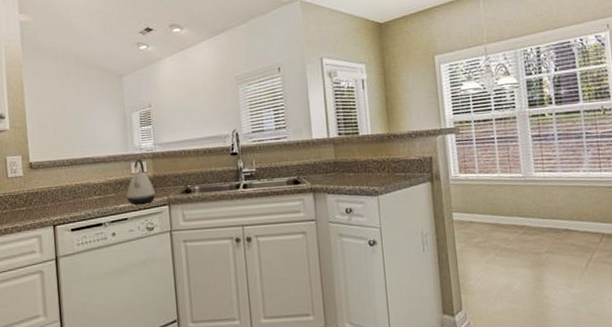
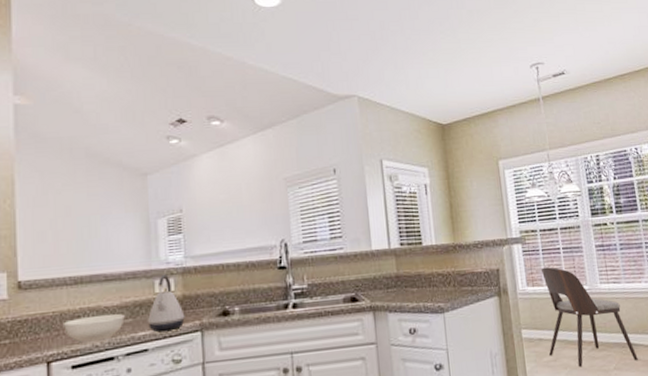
bowl: none [63,189,110,212] -> present [62,313,126,344]
dining chair: none [473,155,572,249] -> present [540,267,638,368]

